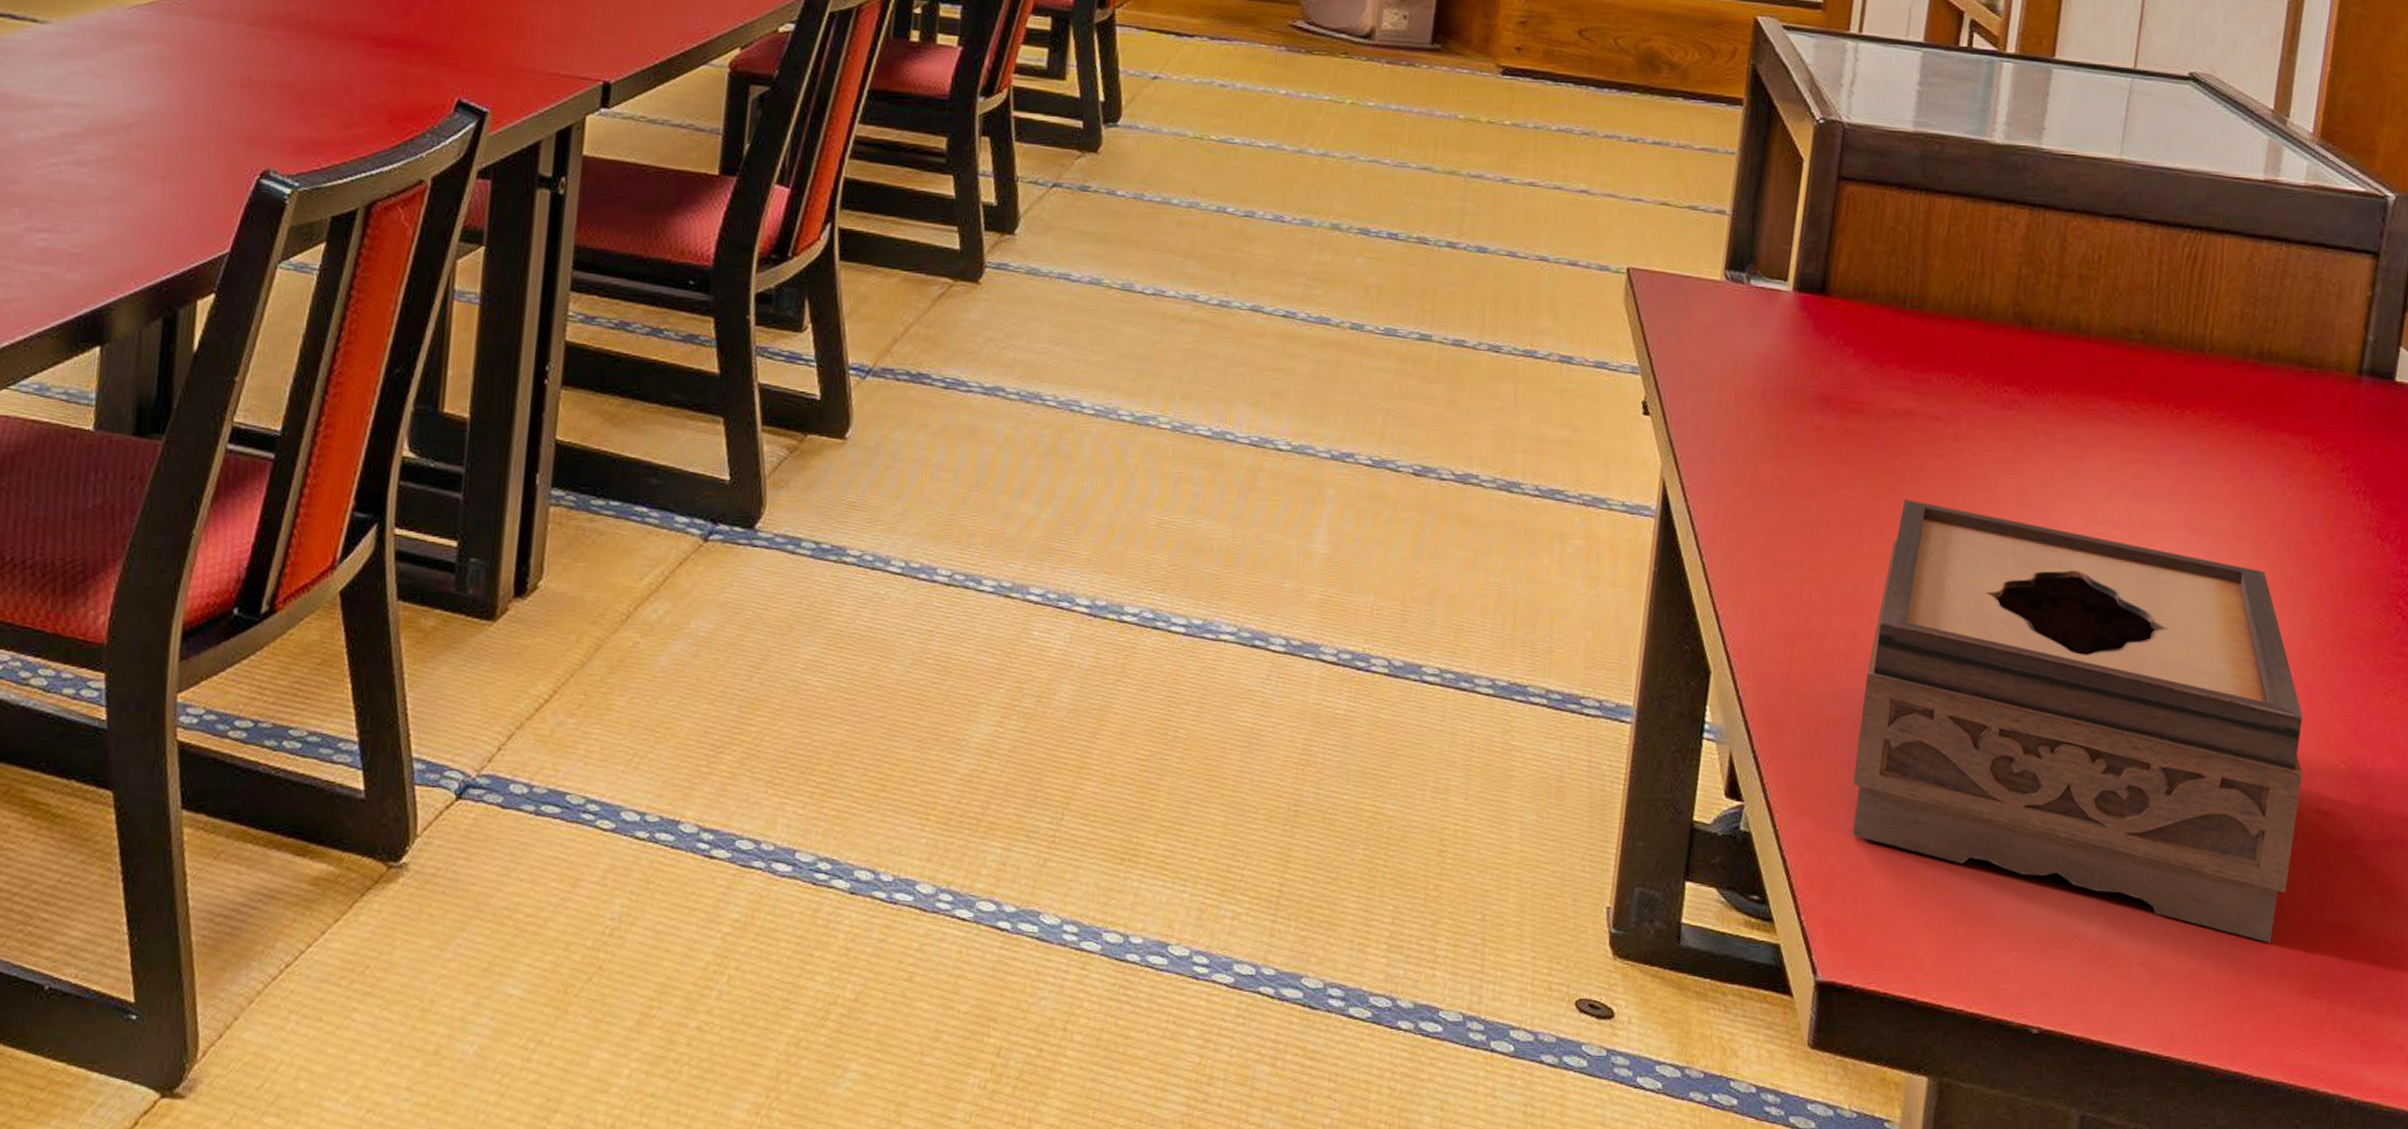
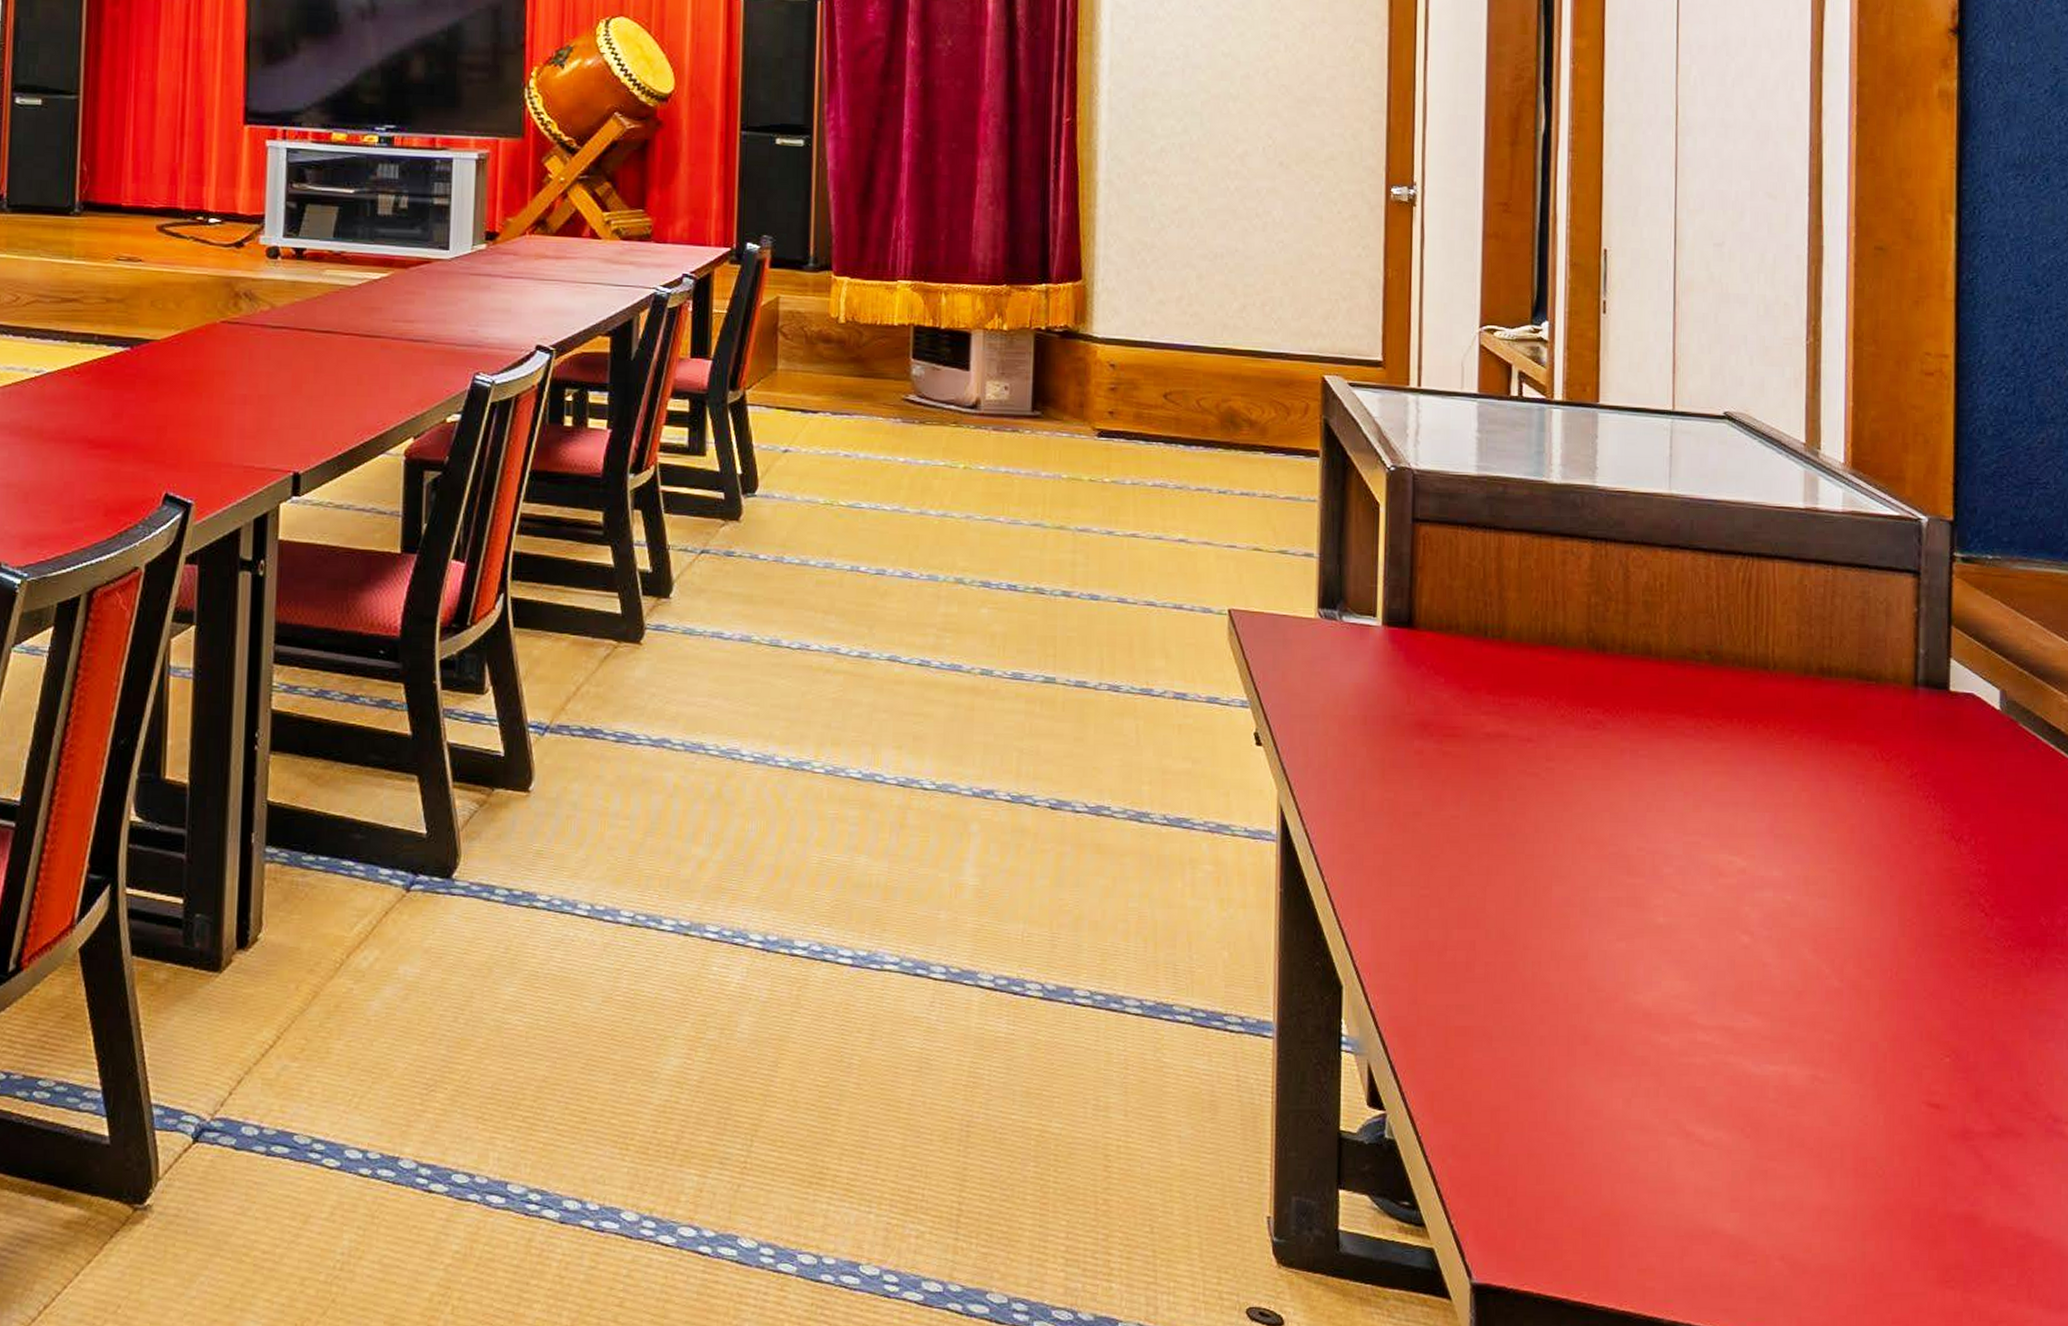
tissue box: present [1852,500,2303,943] -> none [1486,817,1910,1235]

